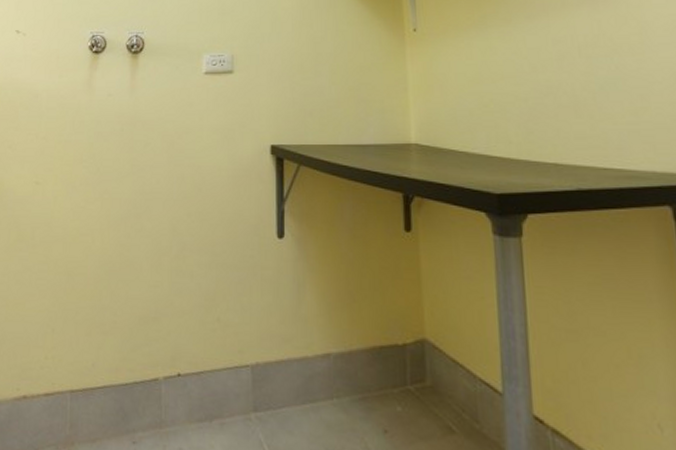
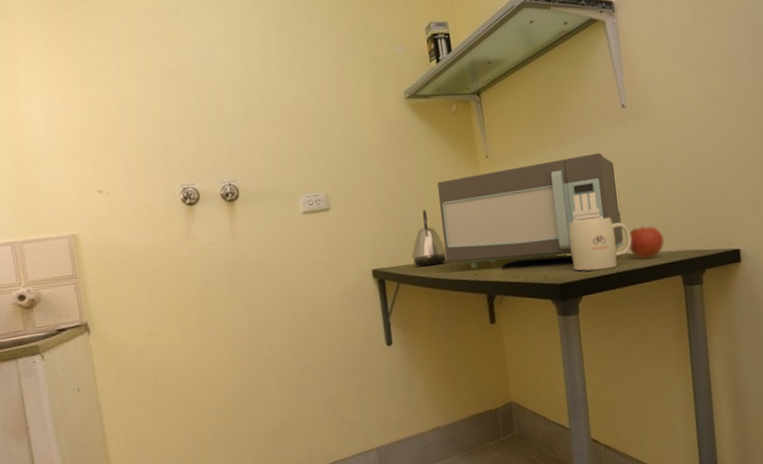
kettle: none [317,83,358,149] -> present [411,209,447,267]
microwave: none [354,36,588,163] -> present [437,153,624,269]
mug: none [512,116,599,184] -> present [568,218,632,271]
fruit: none [594,133,647,178] -> present [629,226,665,259]

